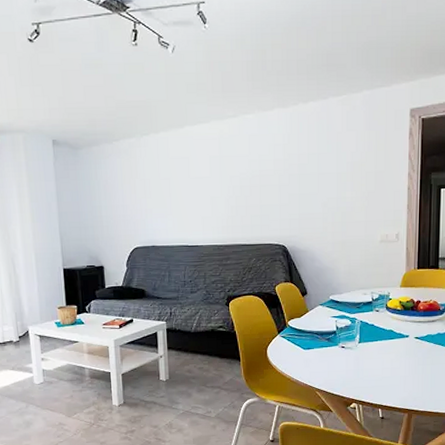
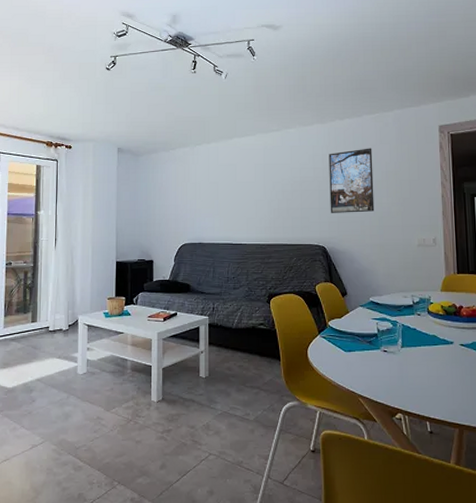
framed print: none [290,136,338,210] -> present [328,148,375,213]

